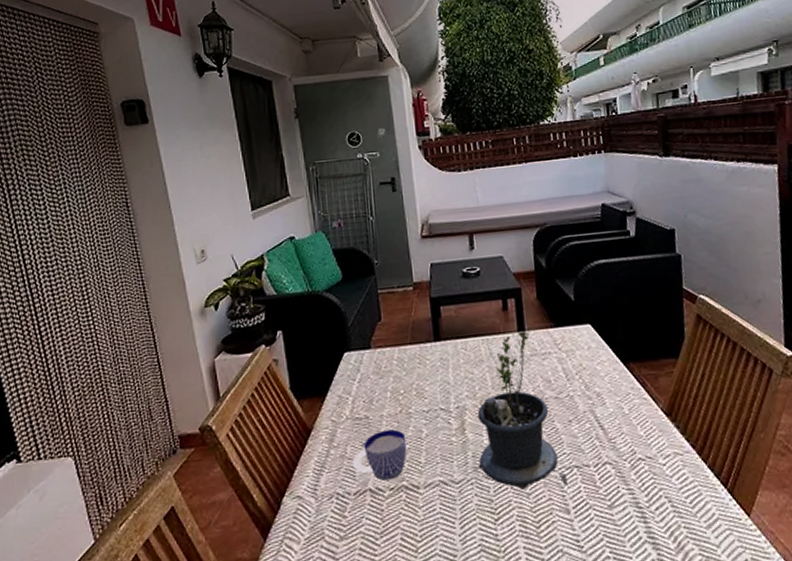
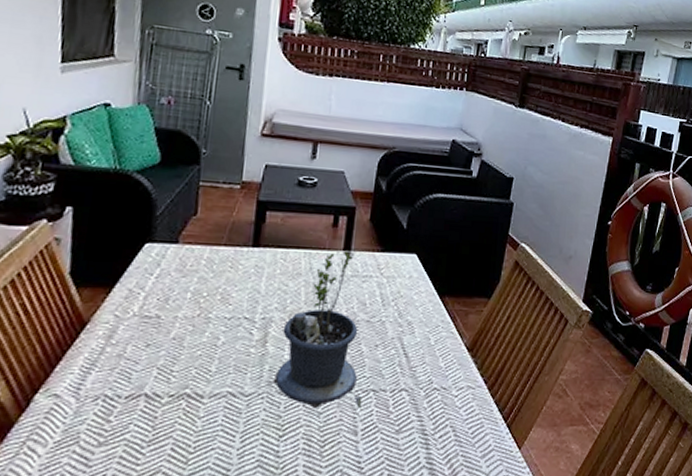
cup: present [352,429,407,481] -> none [130,332,200,386]

